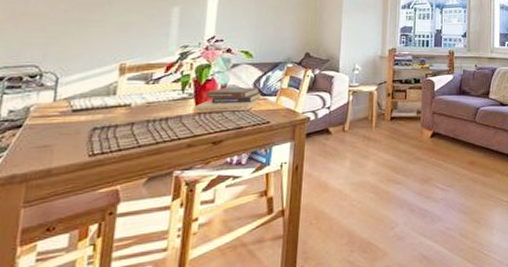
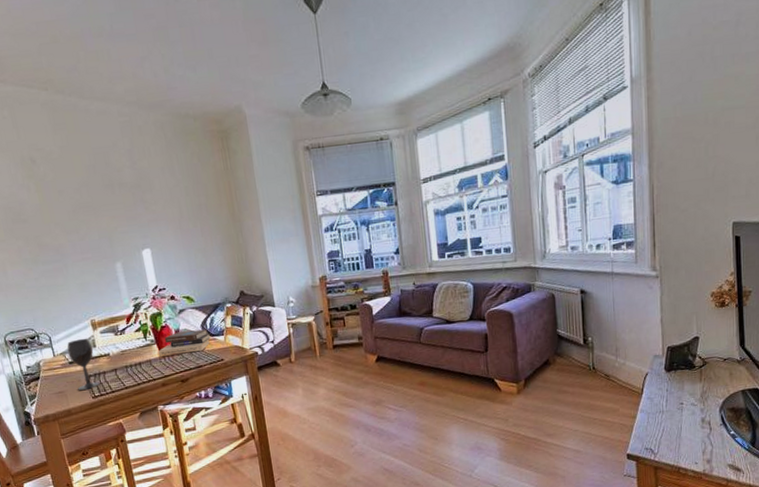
wine glass: none [72,83,112,147] -> present [66,338,101,391]

